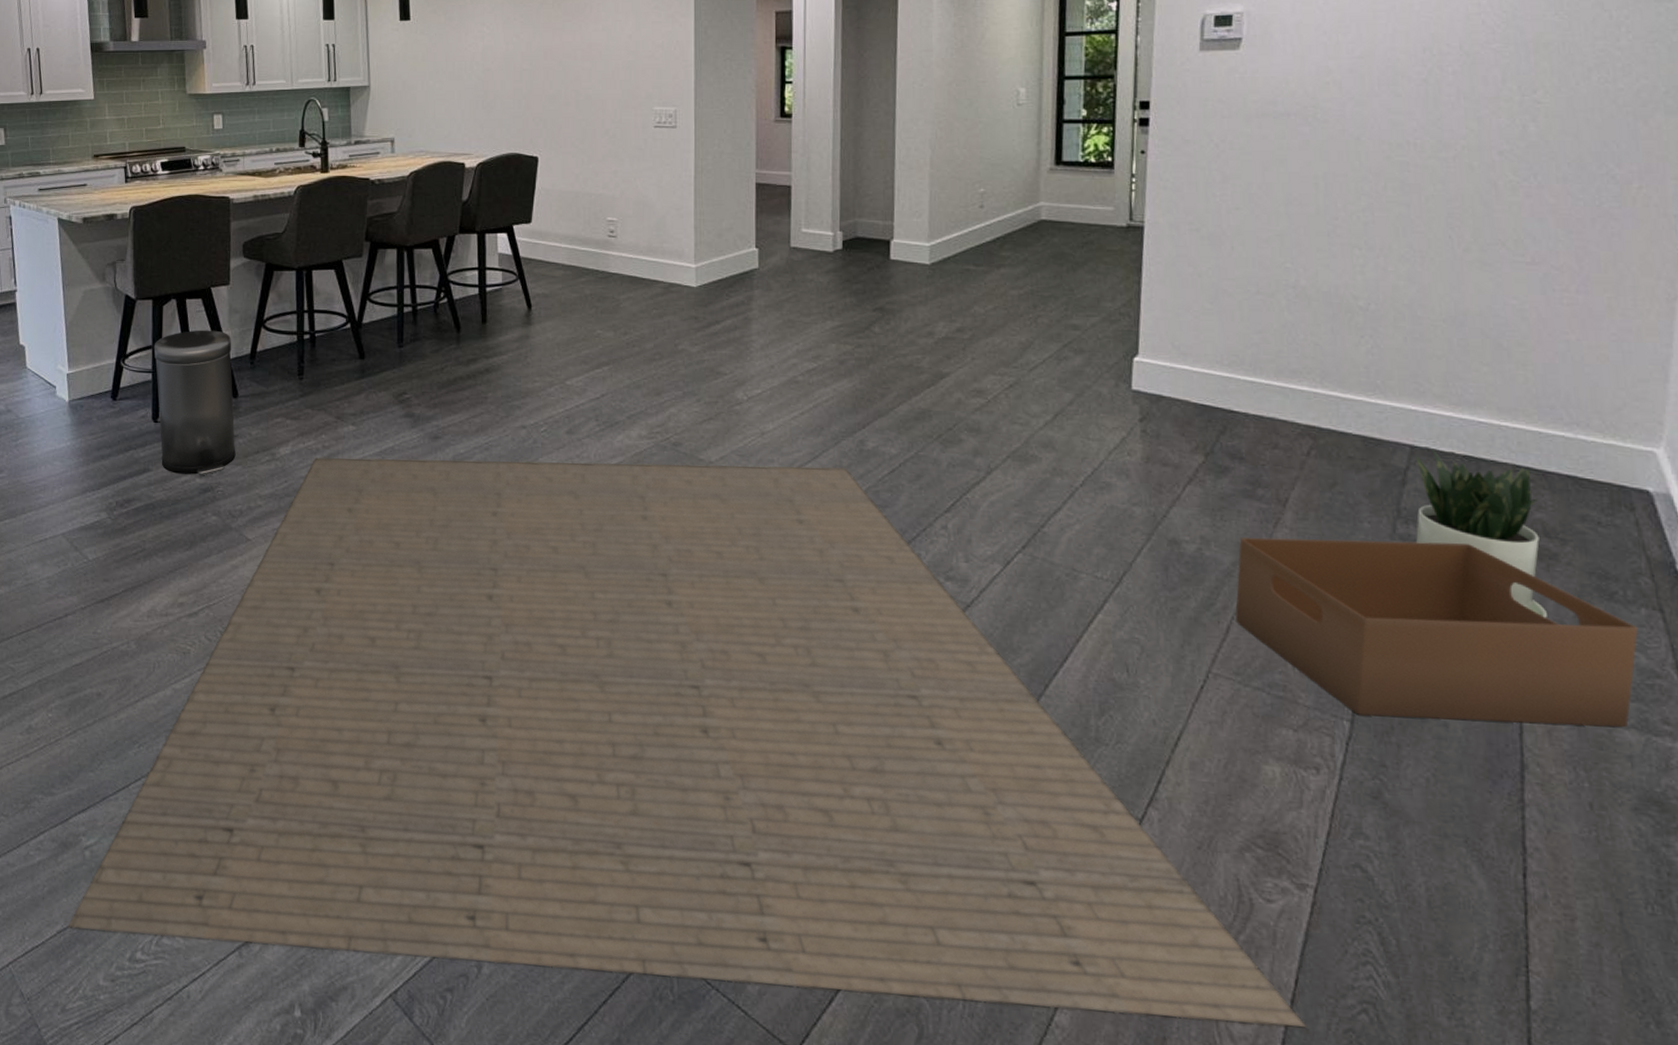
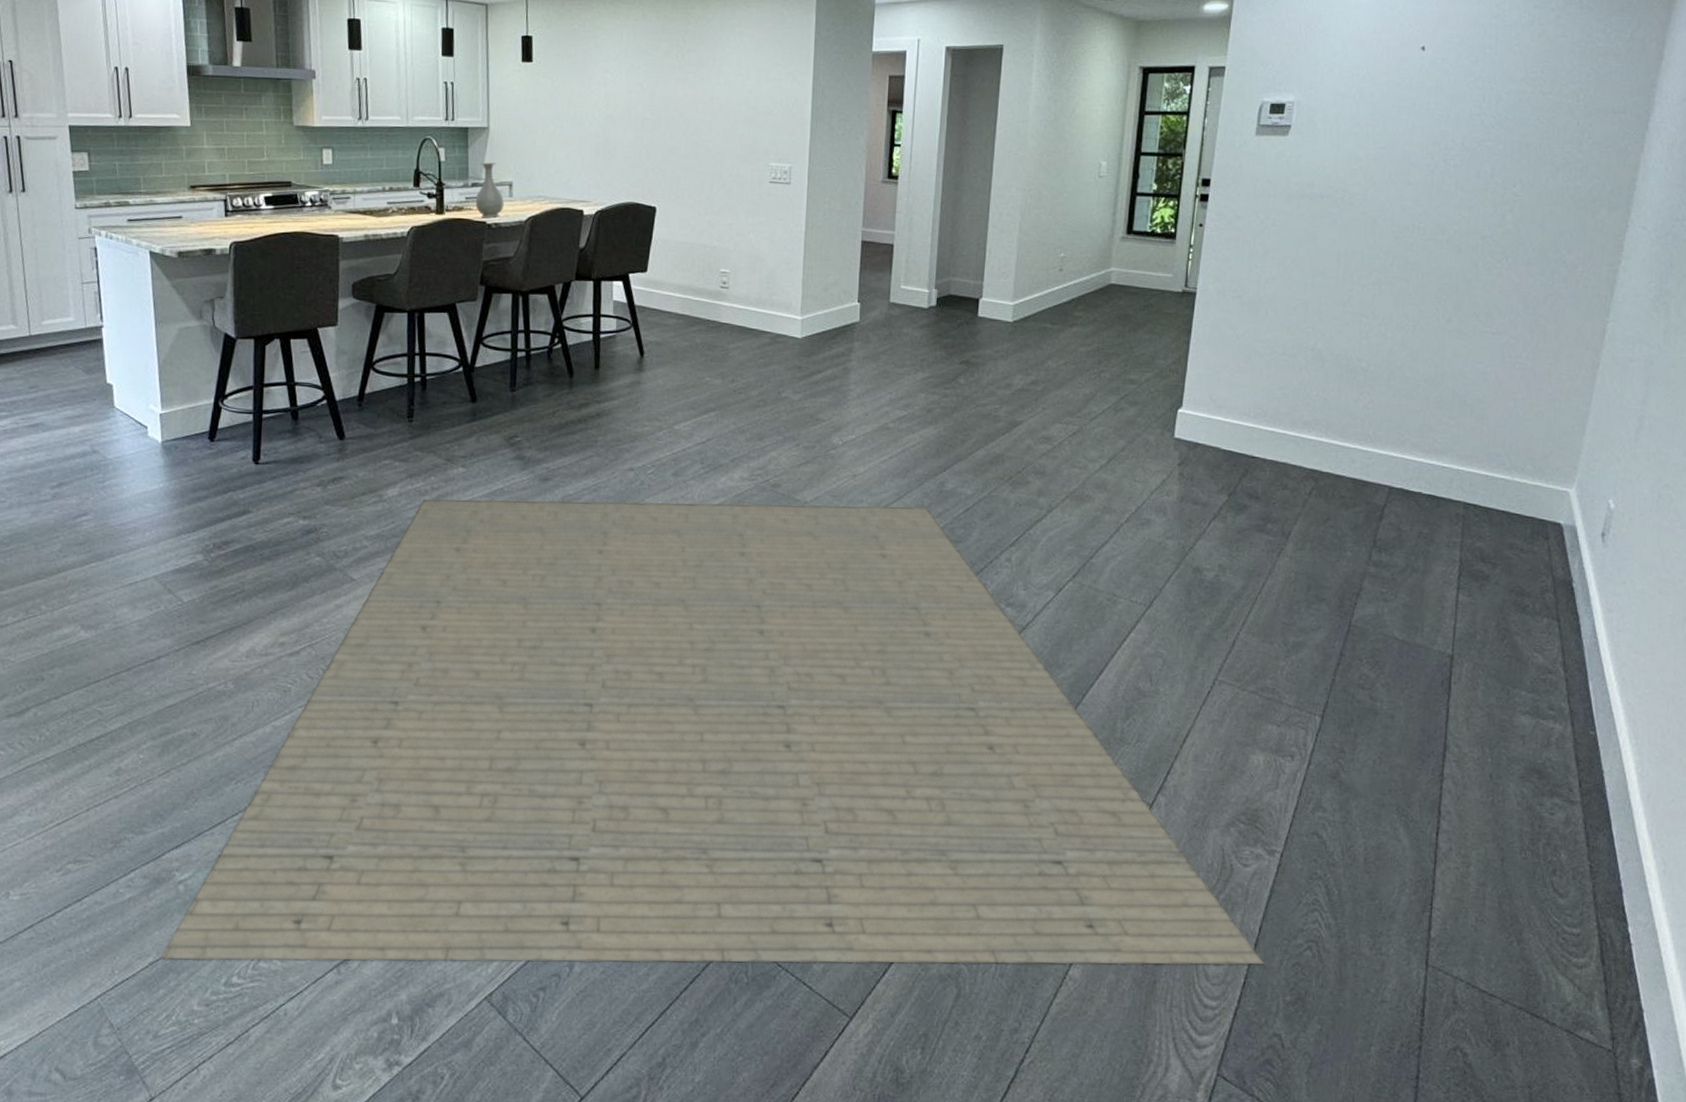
pedal bin: present [154,330,236,475] -> none [255,370,342,517]
vase: none [358,120,387,175] -> present [475,162,505,219]
storage basket: present [1235,537,1638,728] -> none [1241,565,1540,714]
planter: present [1415,448,1547,618] -> none [1384,489,1479,628]

